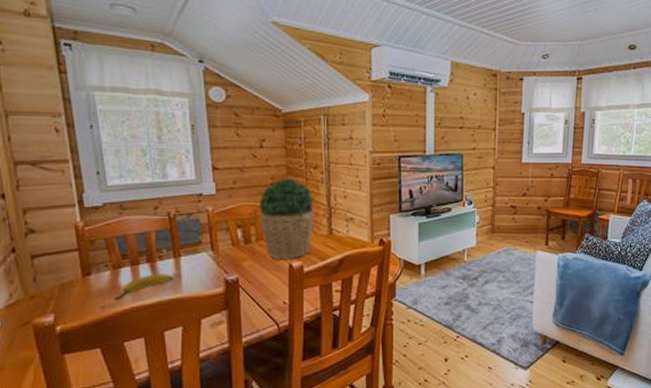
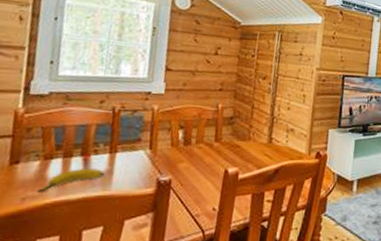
potted plant: present [258,179,315,259] -> none [203,85,259,165]

